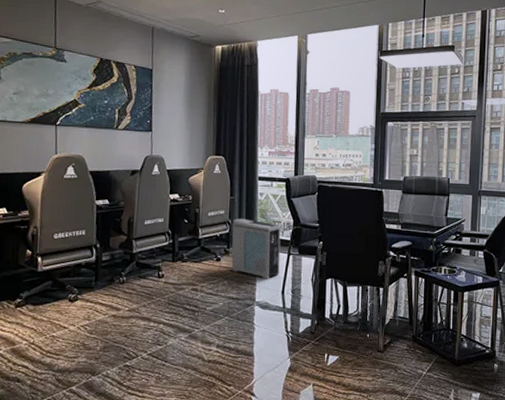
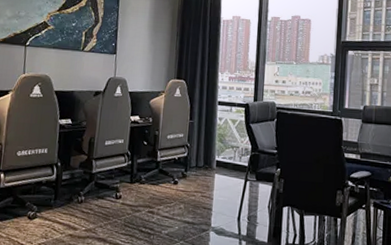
air purifier: present [231,219,281,279] -> none [188,142,239,205]

